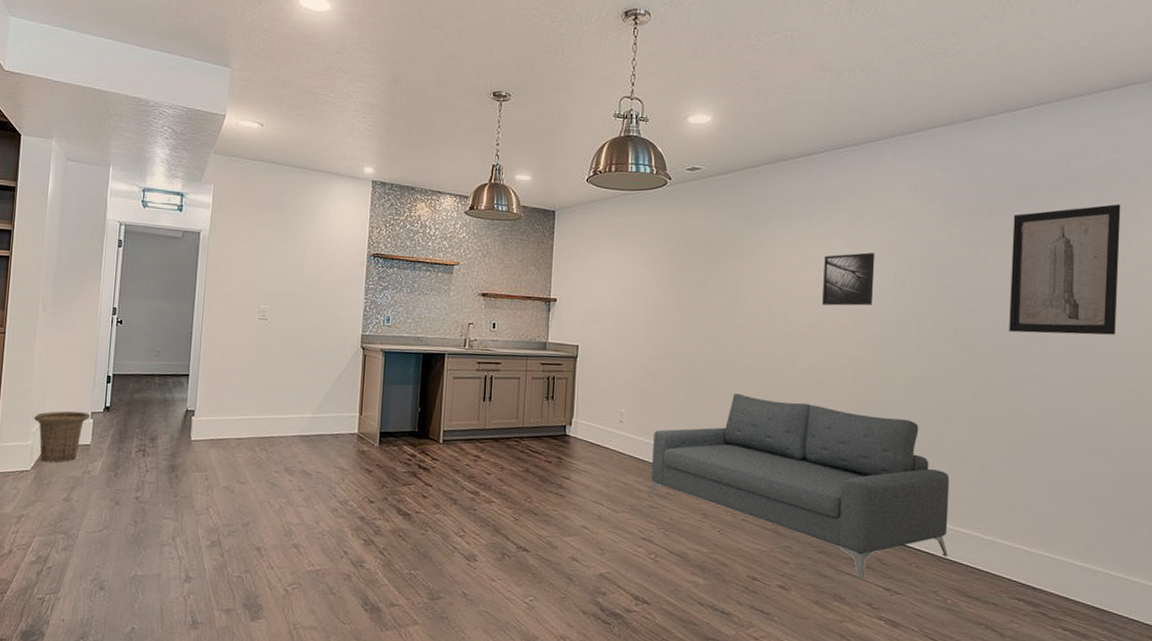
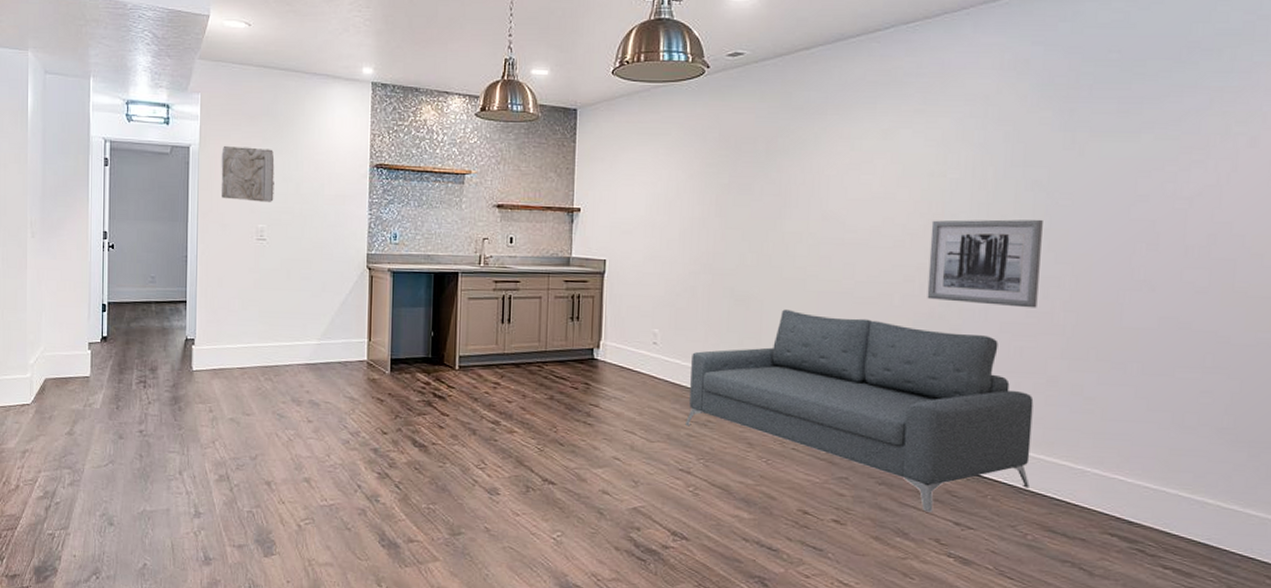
basket: present [32,411,91,463] -> none [29,341,88,396]
relief panel: none [227,232,280,285] -> present [221,145,275,202]
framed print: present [822,252,875,306] -> none [886,144,950,208]
wall art: none [858,318,954,397] -> present [927,219,1043,308]
wall art: present [1009,203,1121,335] -> none [1110,75,1255,233]

